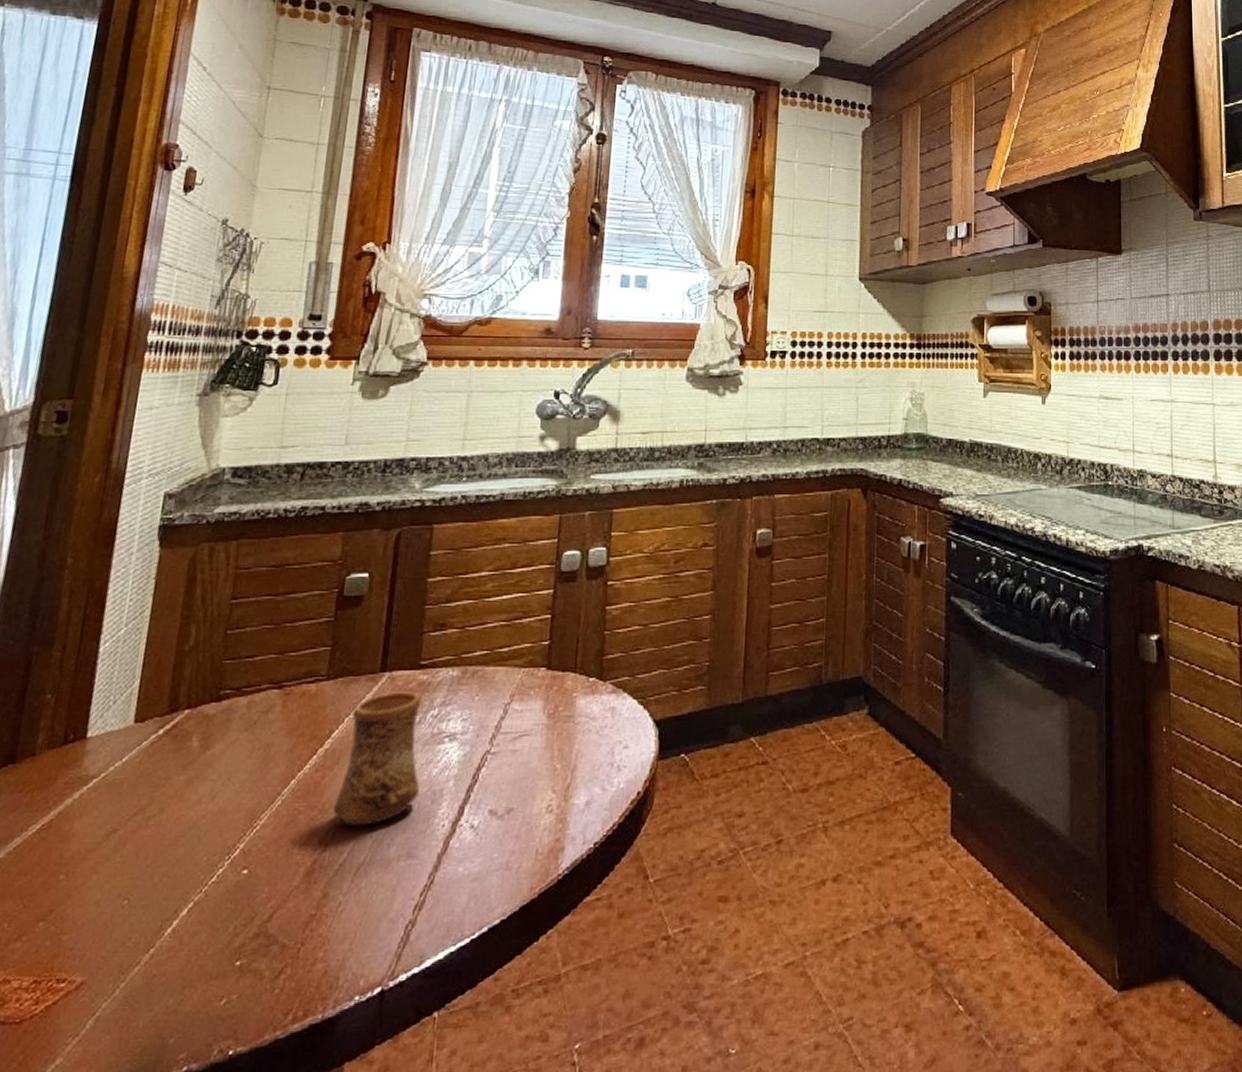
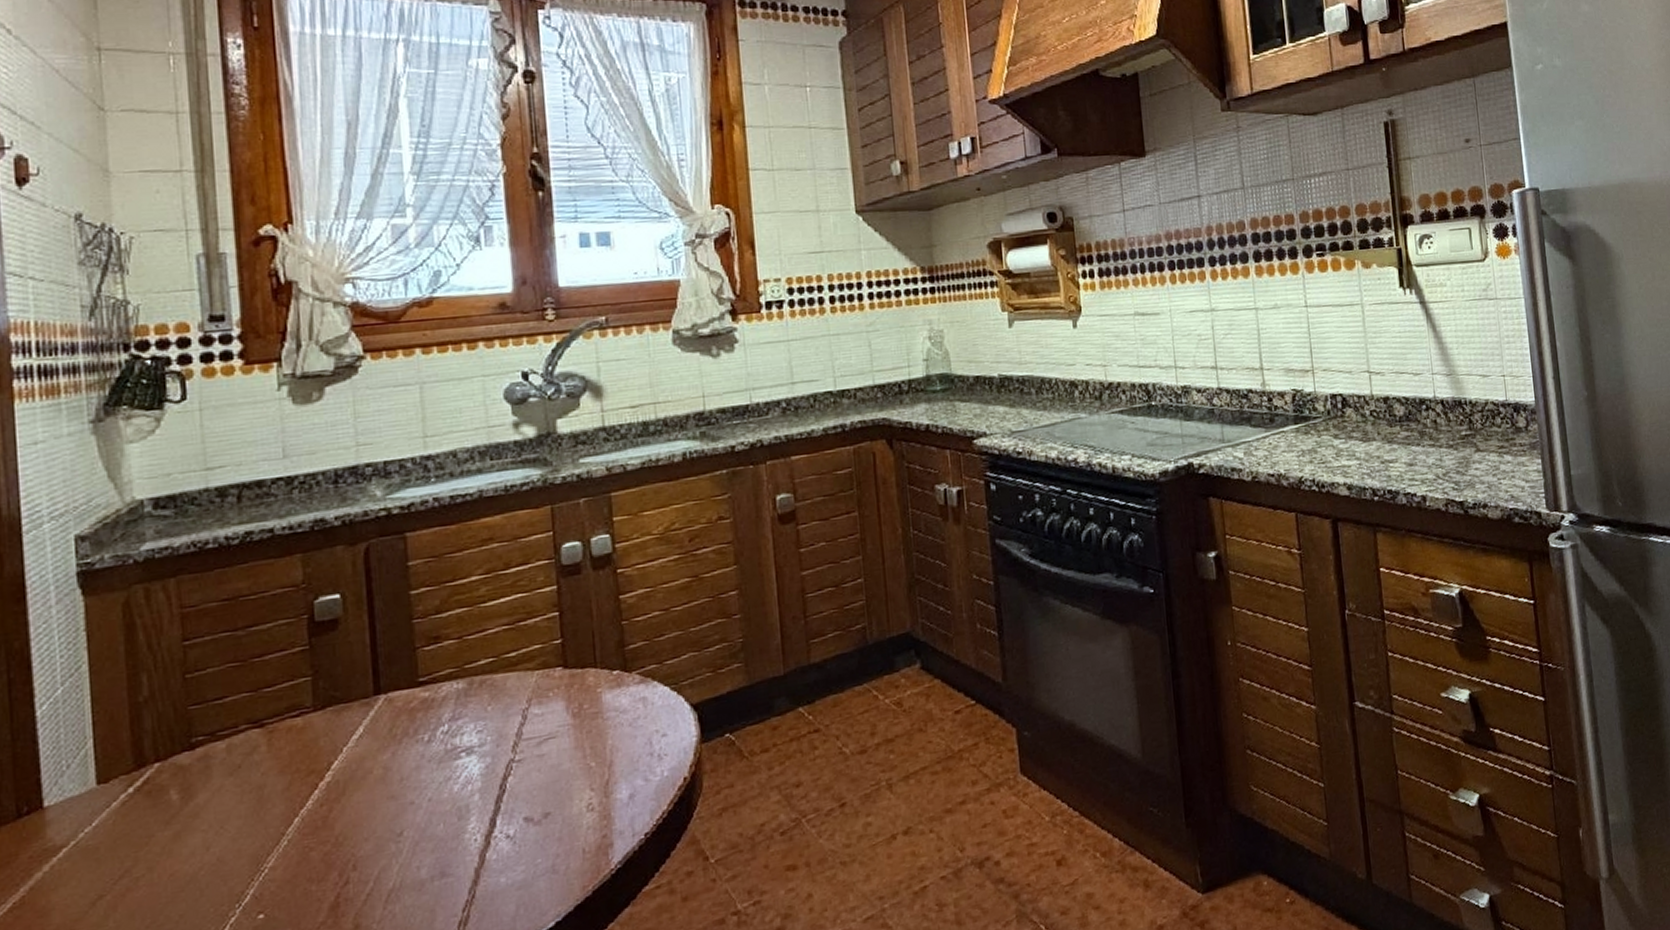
cup: present [332,691,422,827] -> none [347,710,442,855]

